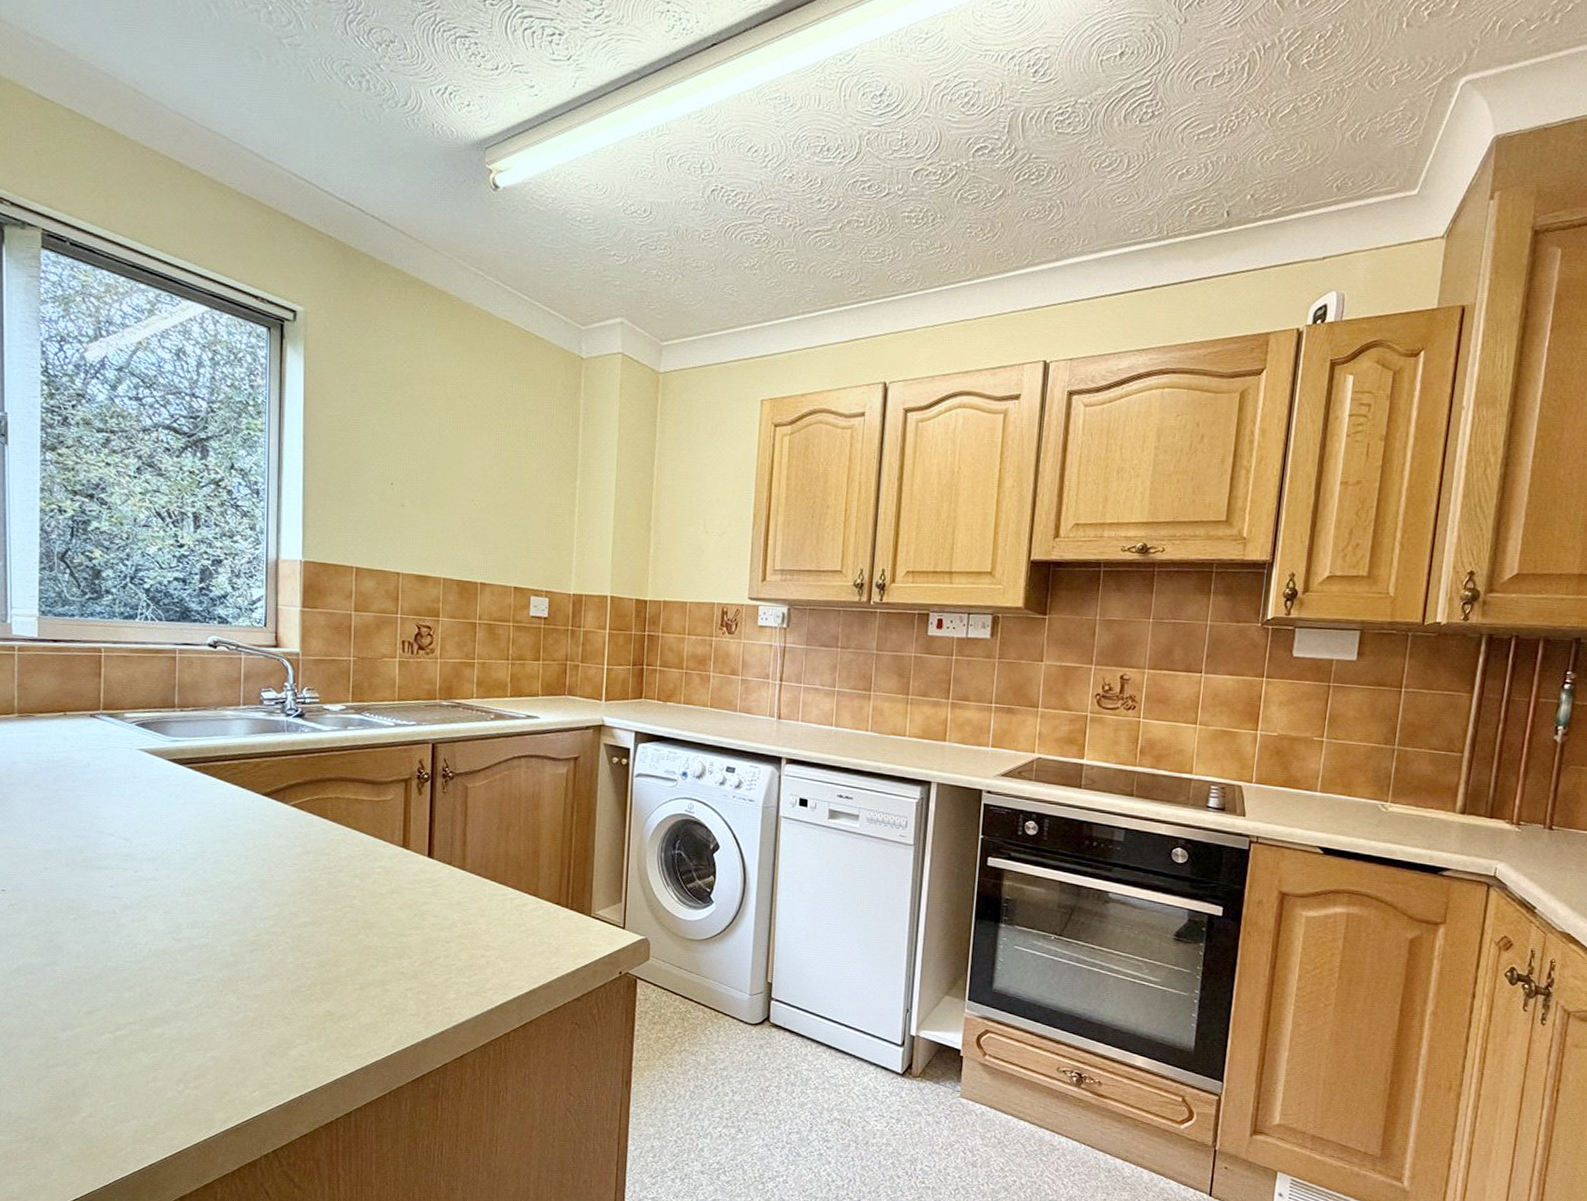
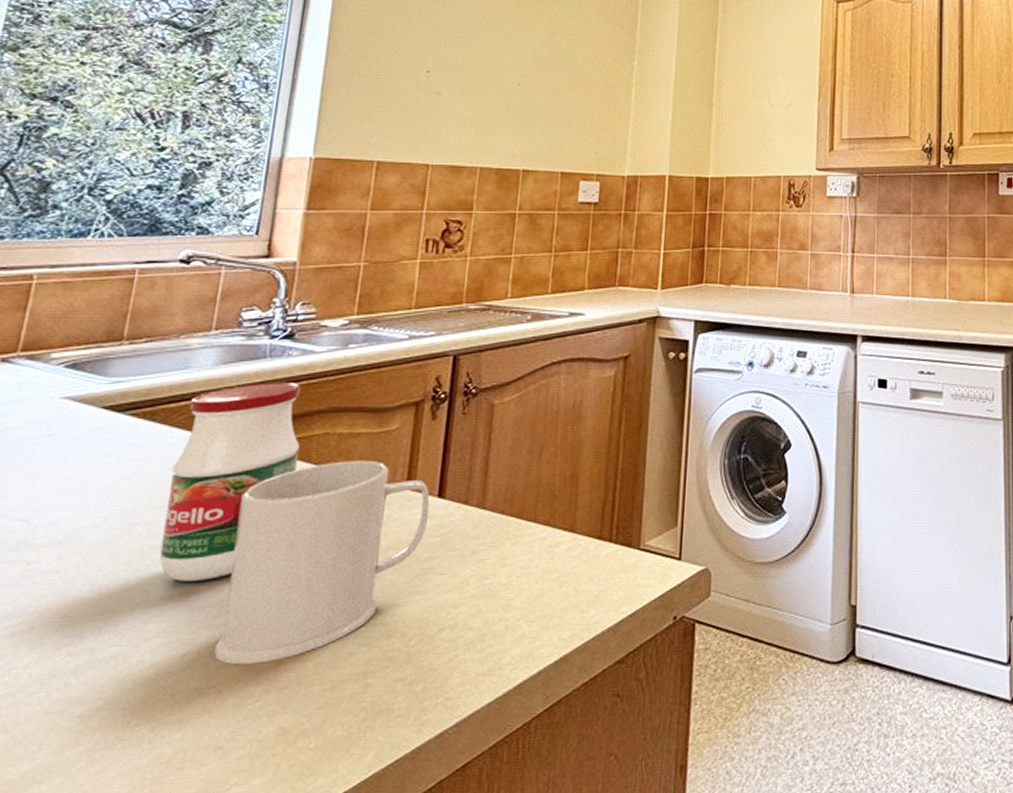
jar: none [226,752,318,899] -> present [159,382,301,582]
mug: none [273,820,422,964] -> present [213,460,430,665]

